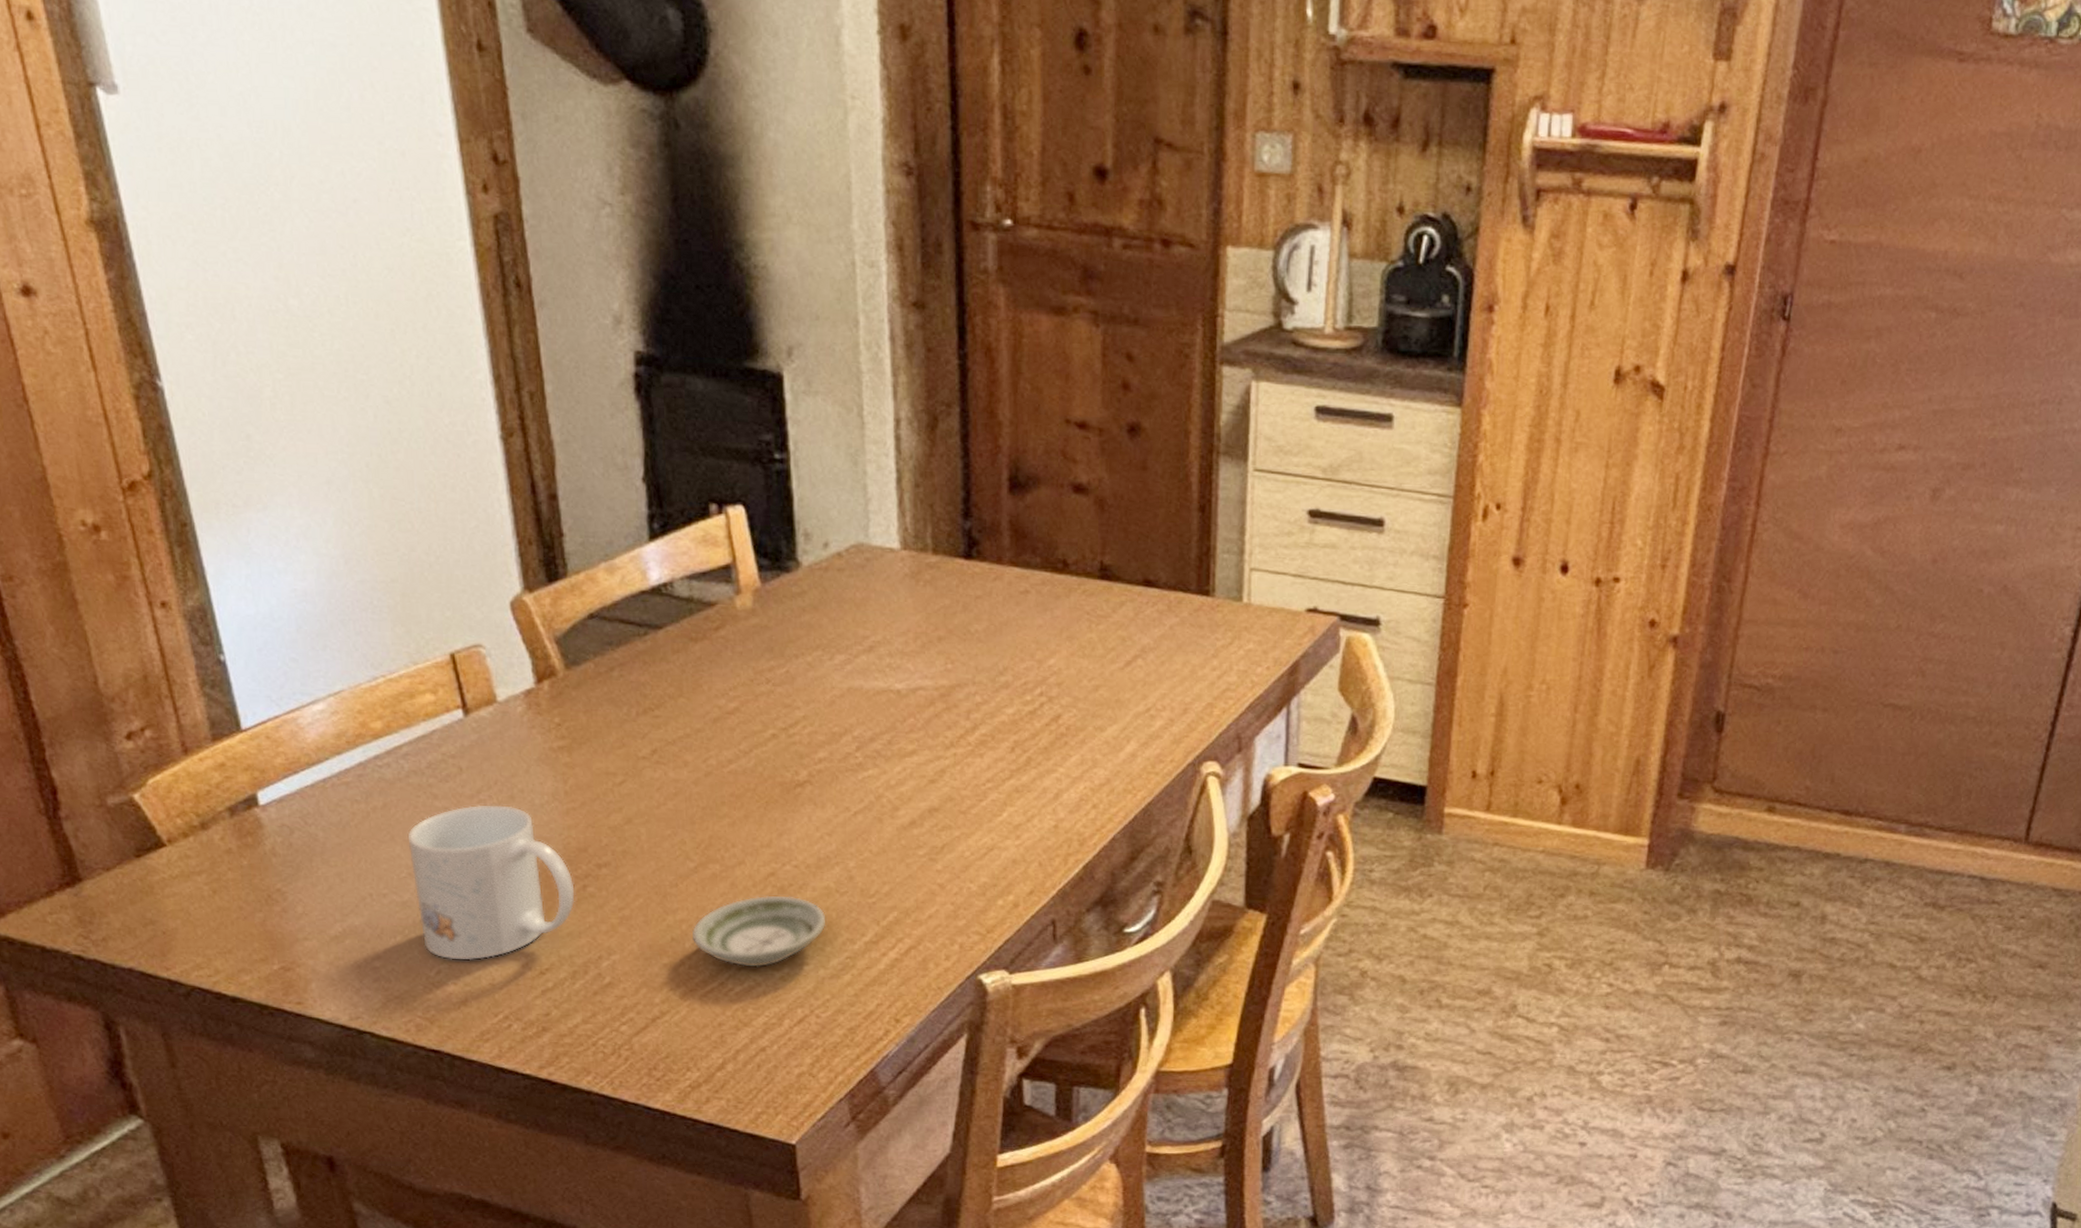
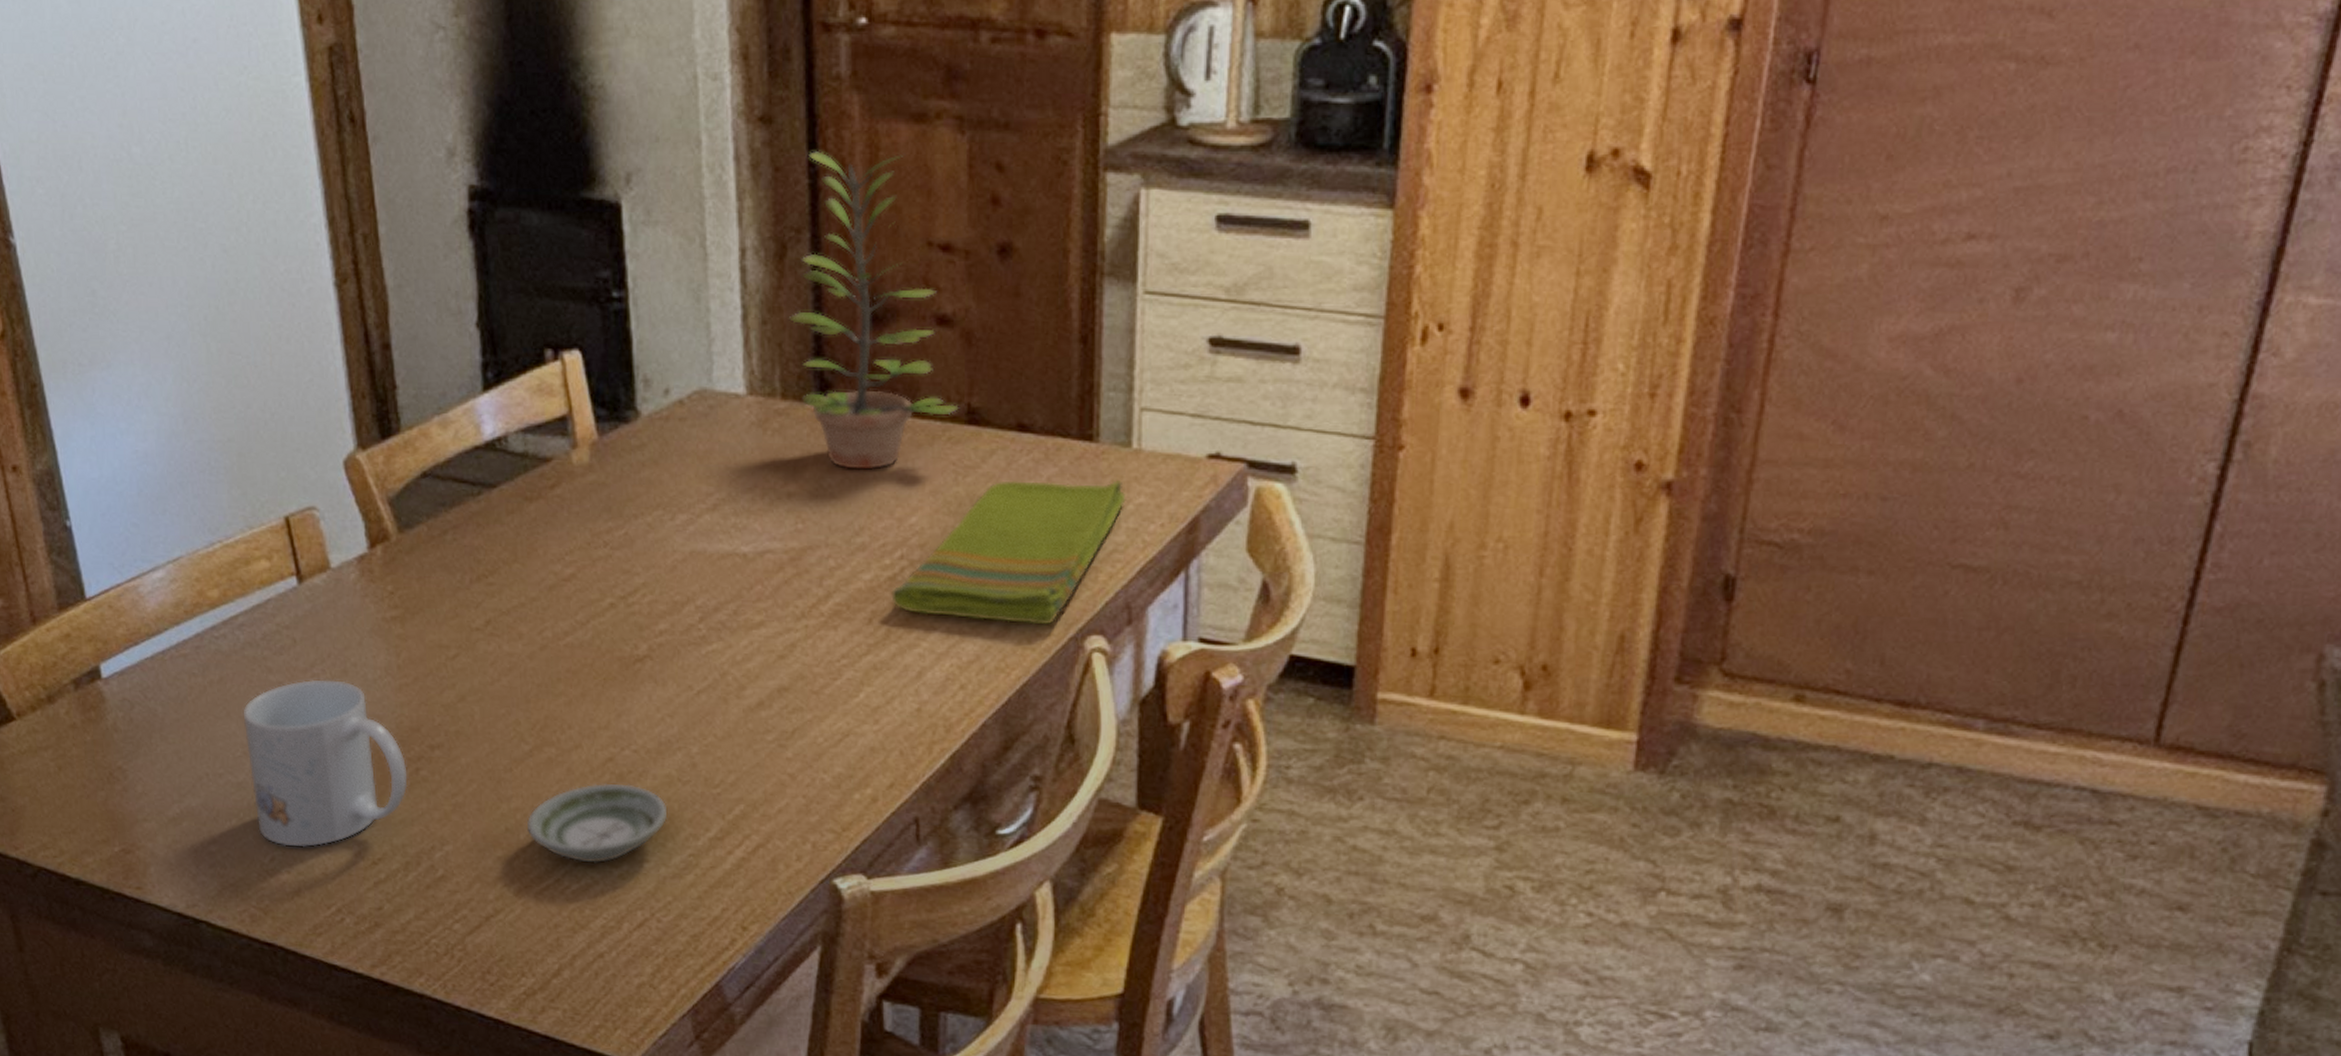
plant: none [939,335,1094,618] -> present [788,151,960,470]
dish towel: none [1032,628,1238,753] -> present [891,479,1126,625]

